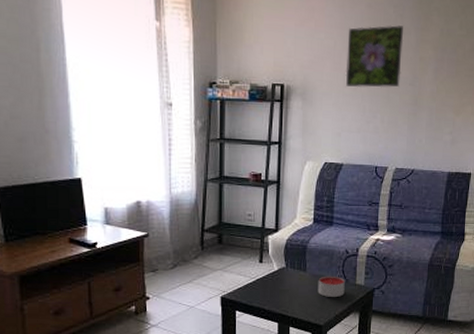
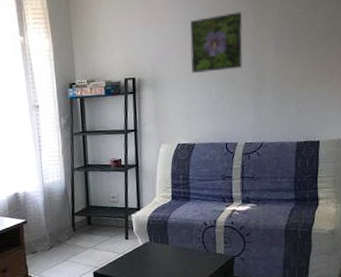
candle: present [318,276,345,297] -> none [180,247,206,267]

